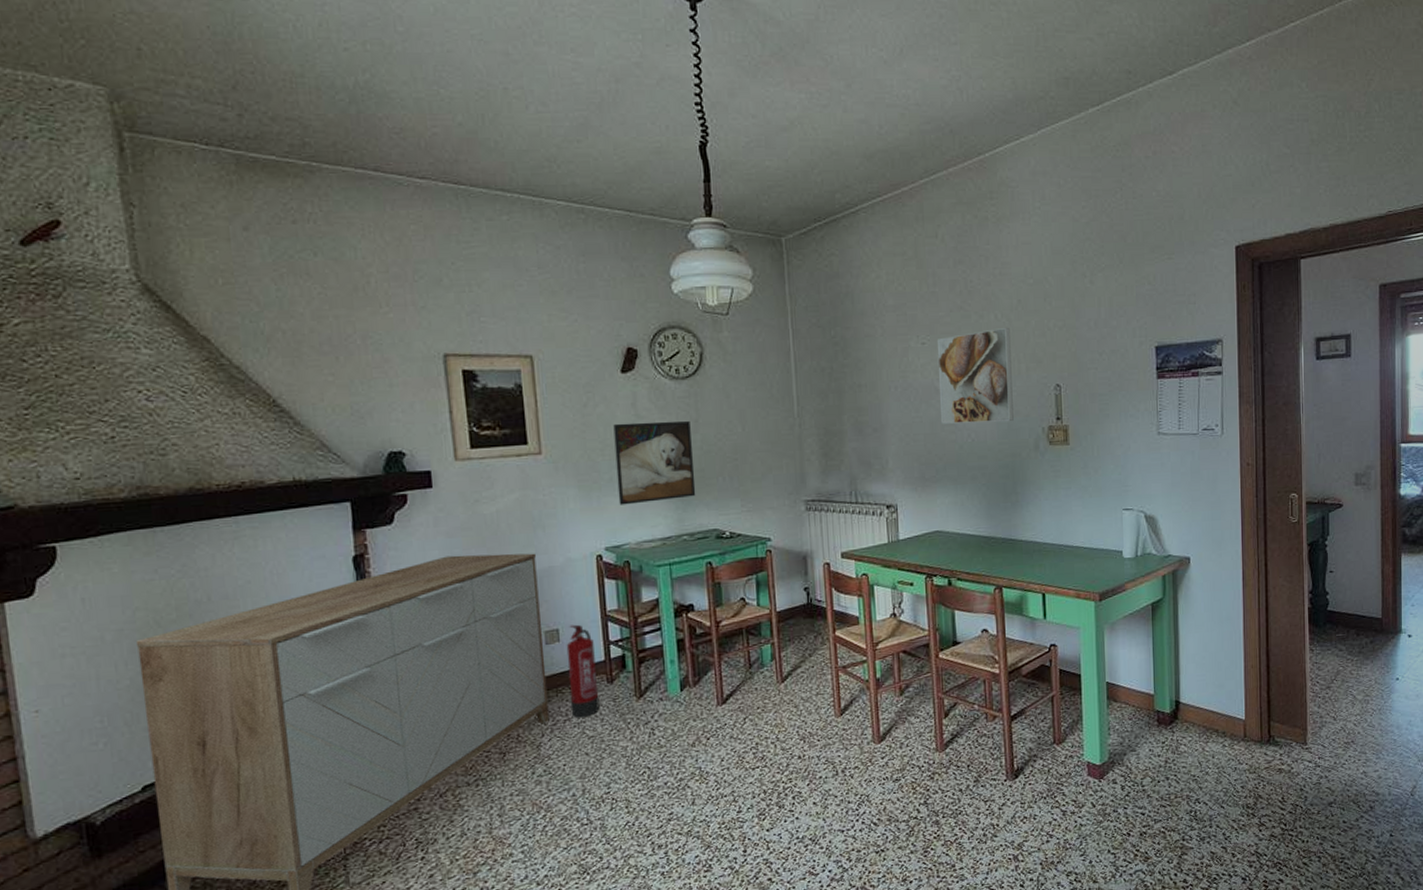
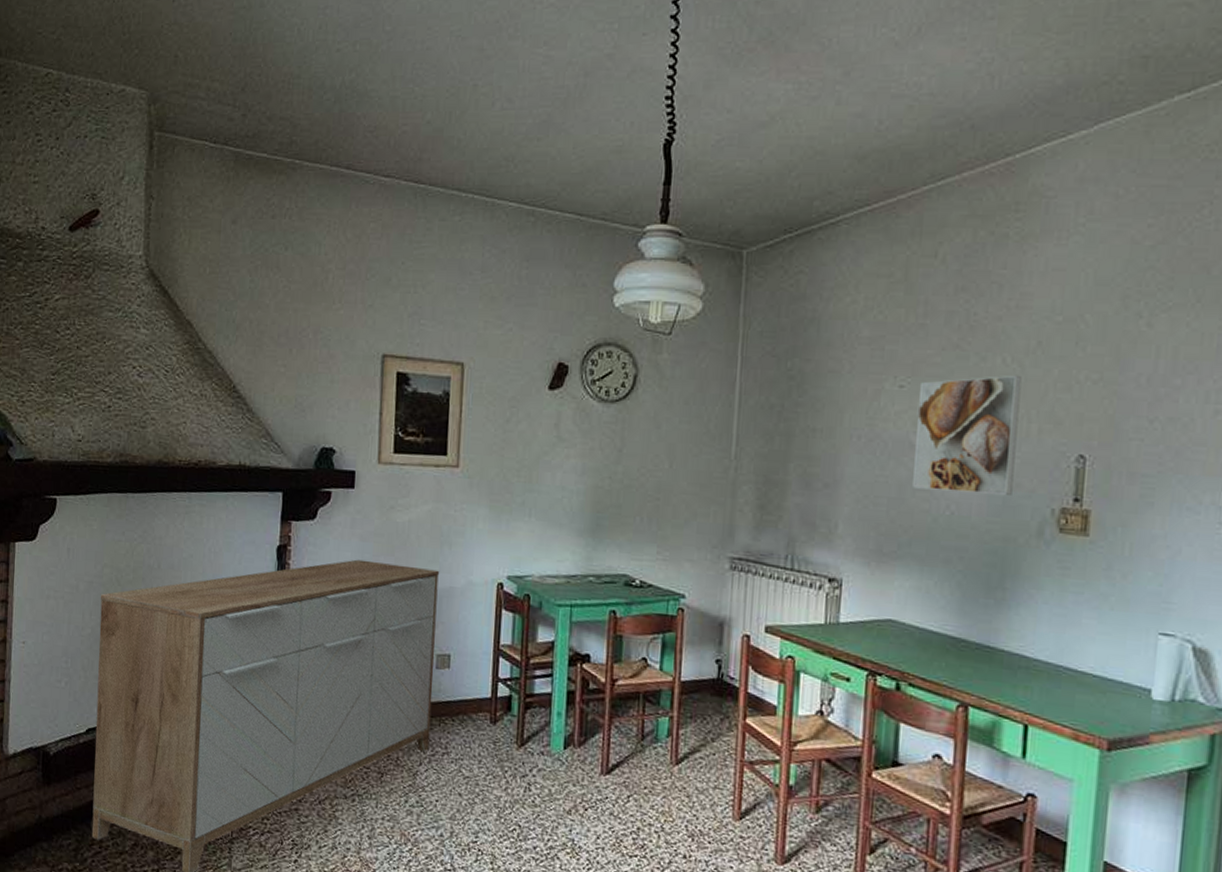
fire extinguisher: present [566,624,600,718] -> none [450,652,483,755]
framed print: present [613,420,696,505] -> none [527,443,613,535]

